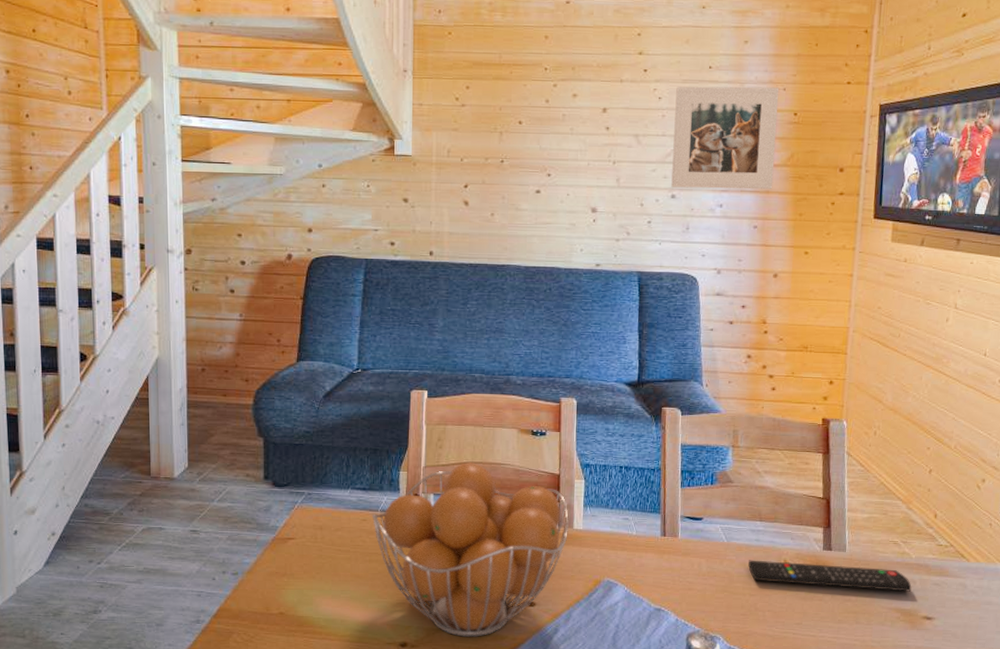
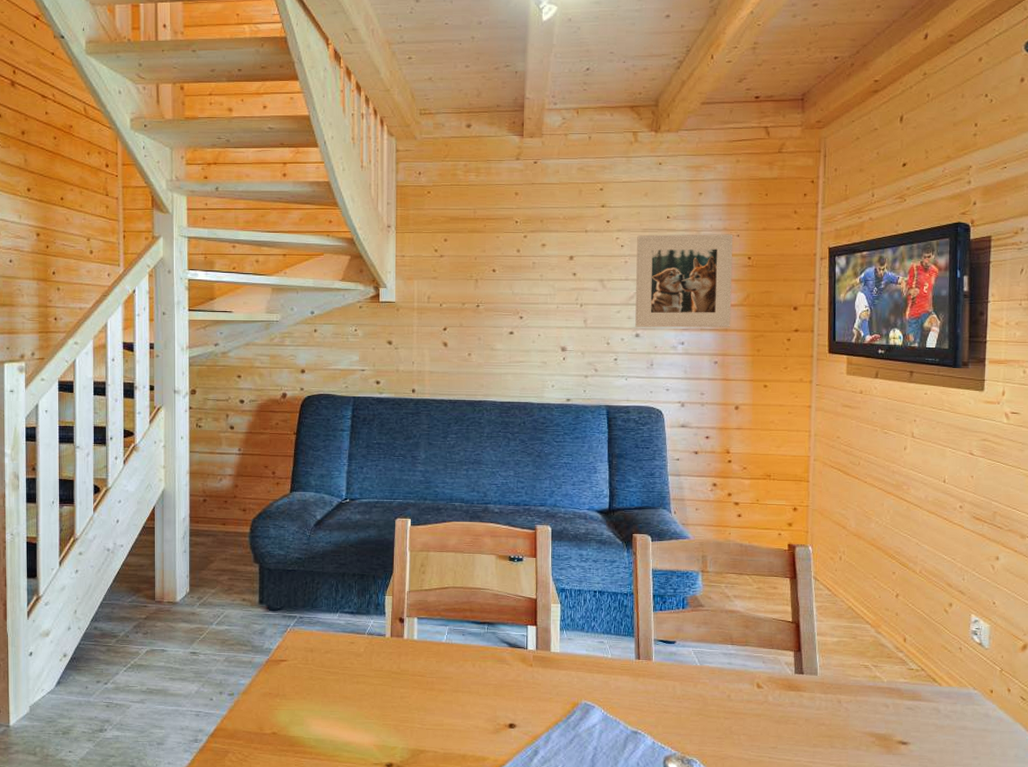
fruit basket: present [371,462,569,637] -> none [359,587,546,758]
remote control: present [748,560,912,592] -> none [722,683,885,716]

